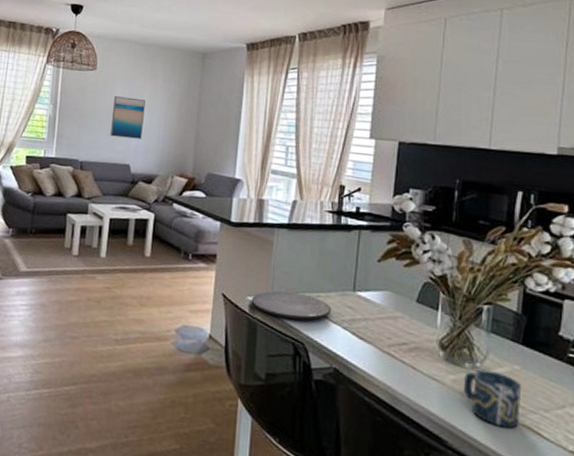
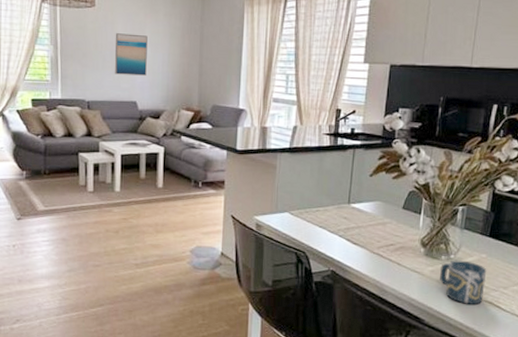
plate: present [251,291,332,320] -> none [258,209,329,232]

